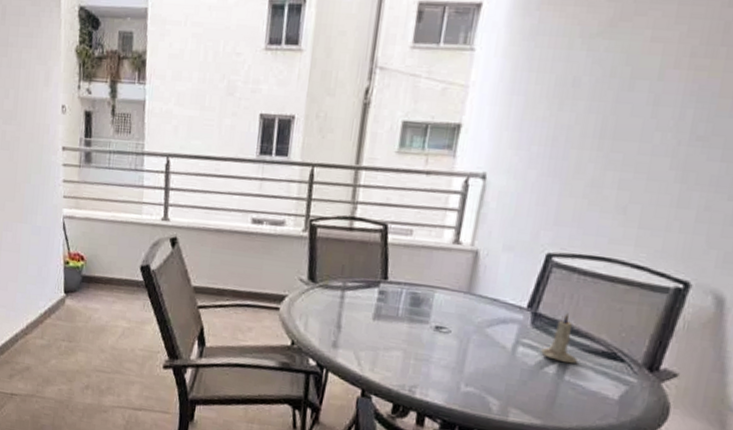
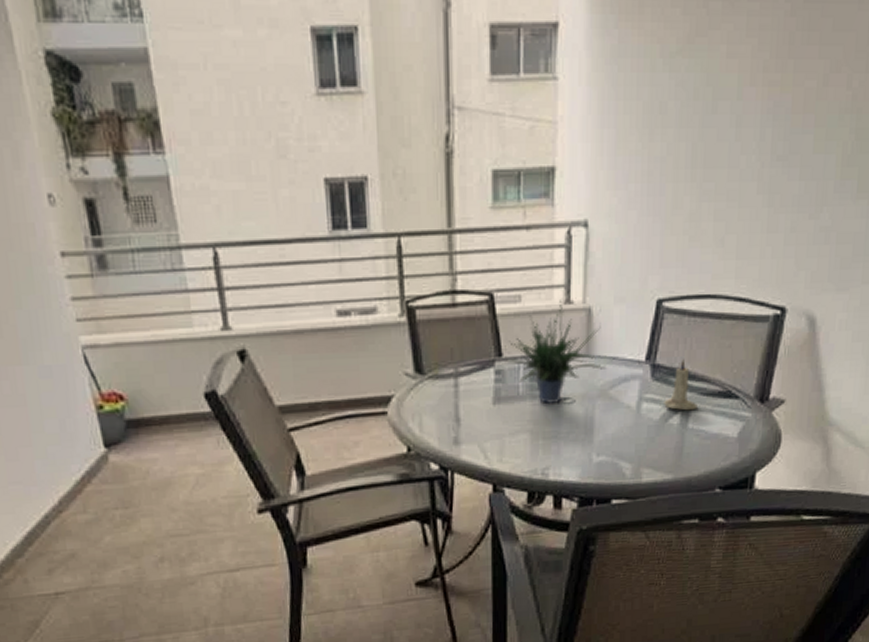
potted plant: none [389,239,486,330] -> present [505,300,607,405]

